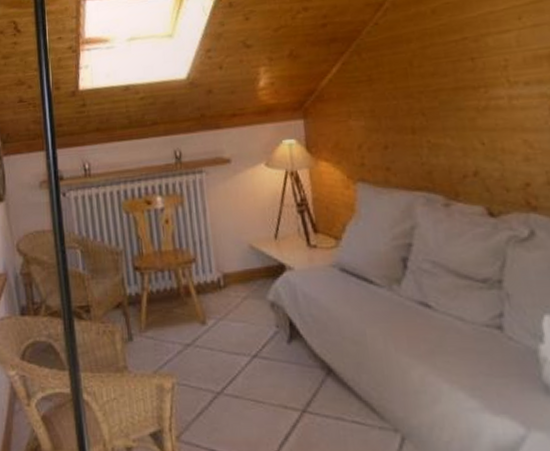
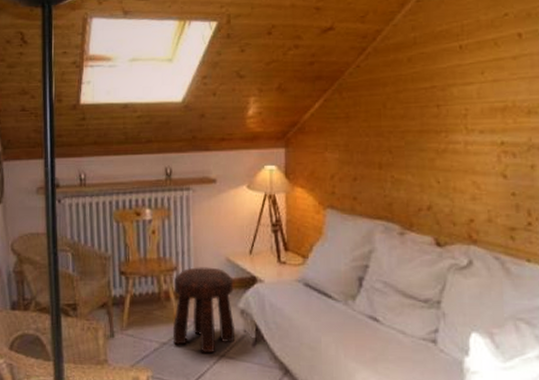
stool: none [194,256,267,354] -> present [172,267,236,354]

